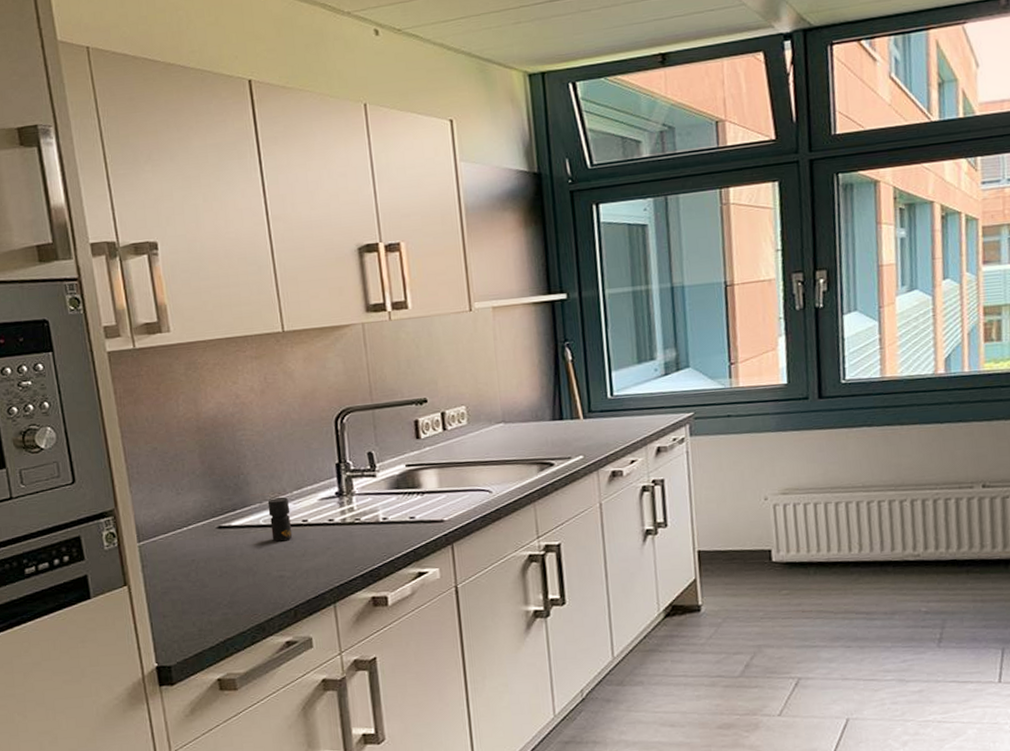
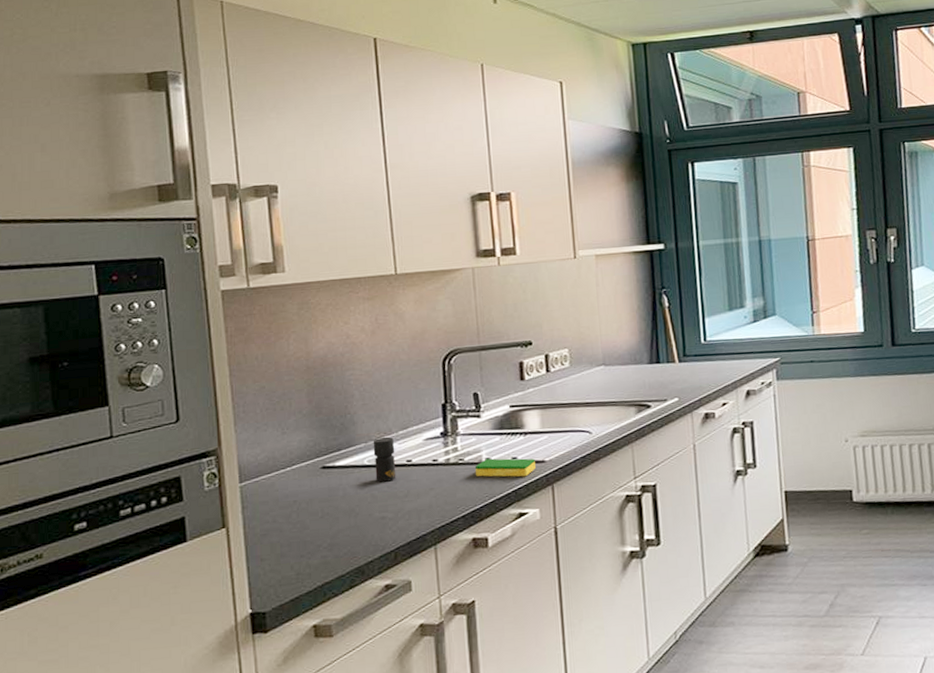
dish sponge: none [371,518,434,537] -> present [474,458,536,477]

